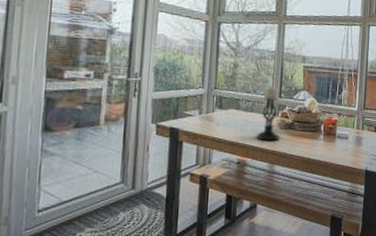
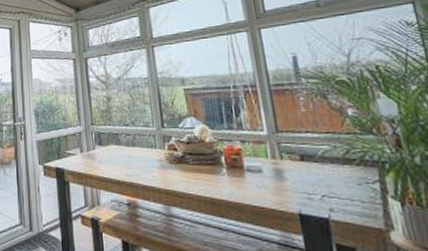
candle holder: present [257,86,280,141] -> none [141,116,171,178]

